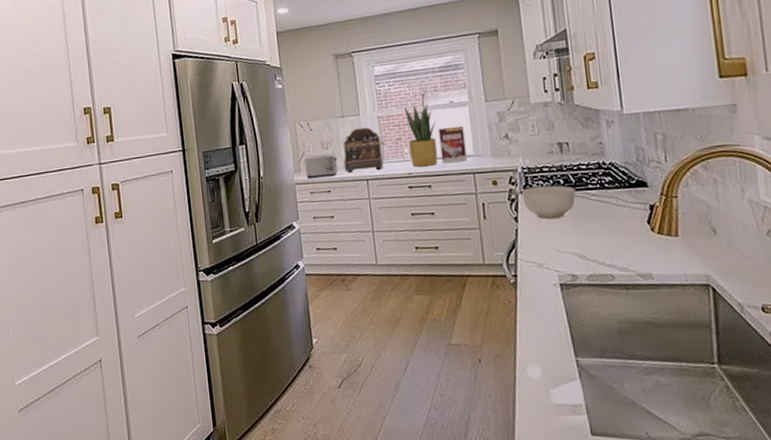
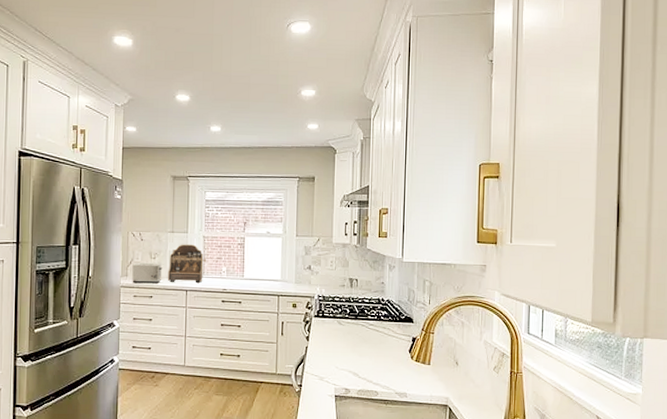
planter: present [404,102,438,167] -> none [227,229,254,285]
cereal box: present [438,125,467,163] -> none [253,253,275,284]
bowl: present [521,185,576,219] -> none [315,313,358,341]

